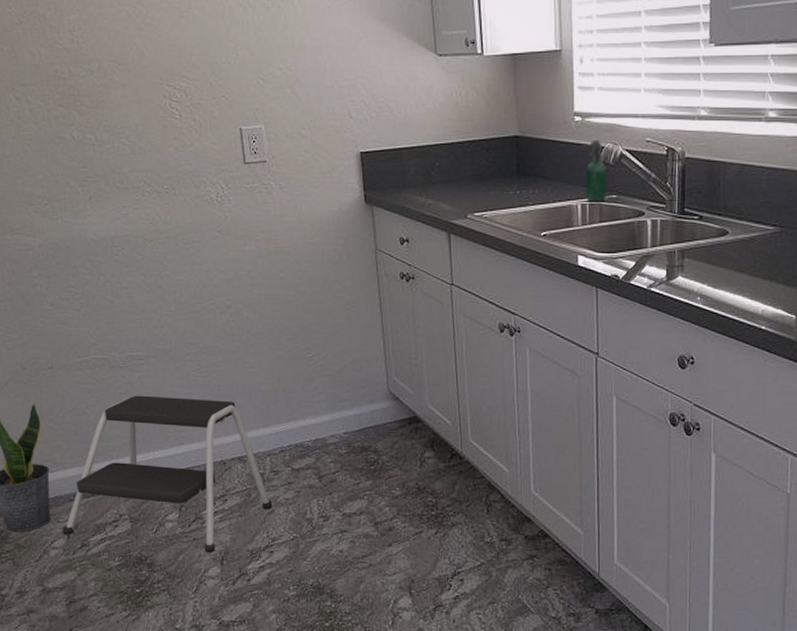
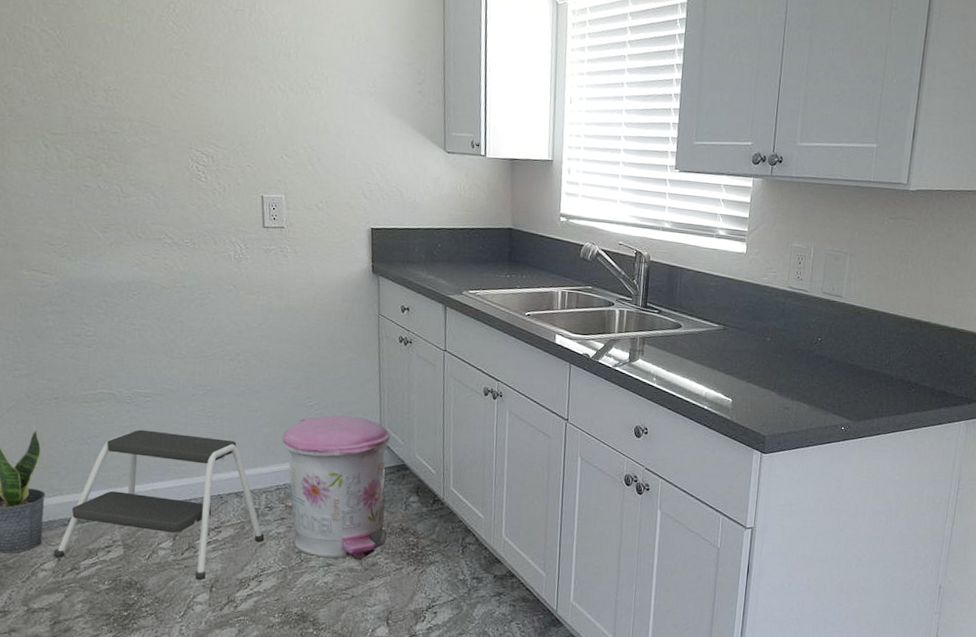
trash can: none [281,366,404,524] -> present [281,415,390,560]
soap dispenser: present [581,139,608,202] -> none [564,238,586,291]

